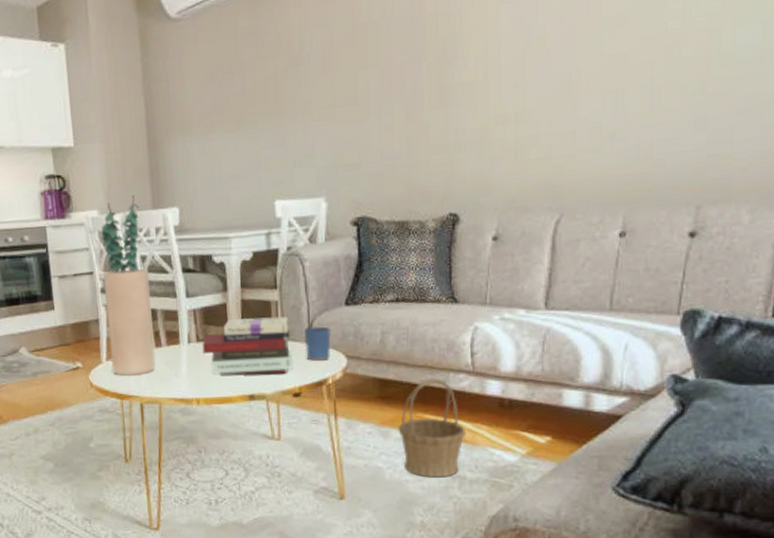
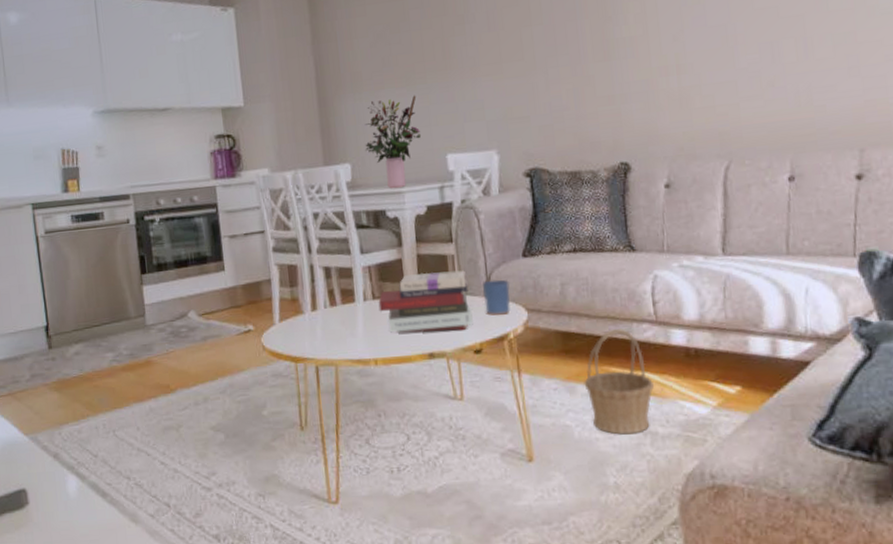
vase: present [101,195,156,377] -> none [272,152,331,338]
bouquet: none [193,139,250,234] -> present [364,95,422,189]

